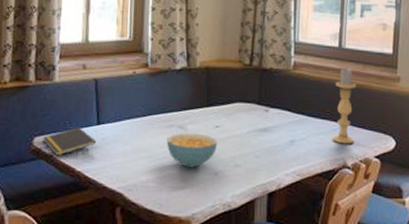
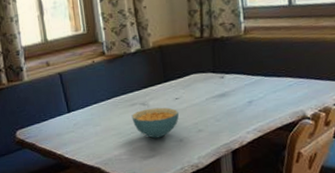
notepad: present [42,126,97,156] -> none [23,116,71,144]
candle holder: present [332,68,356,144] -> none [289,24,312,97]

